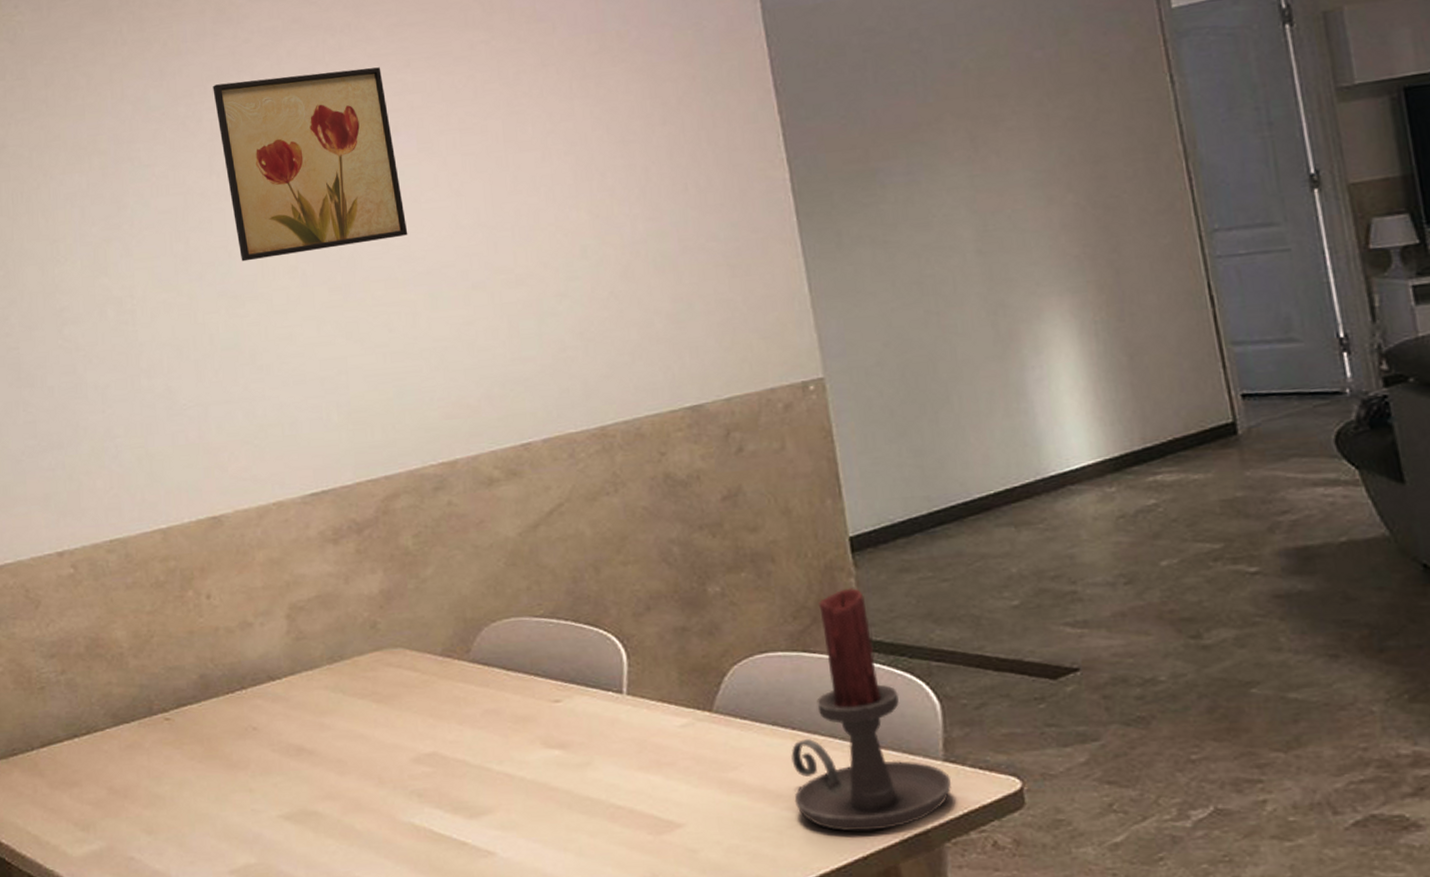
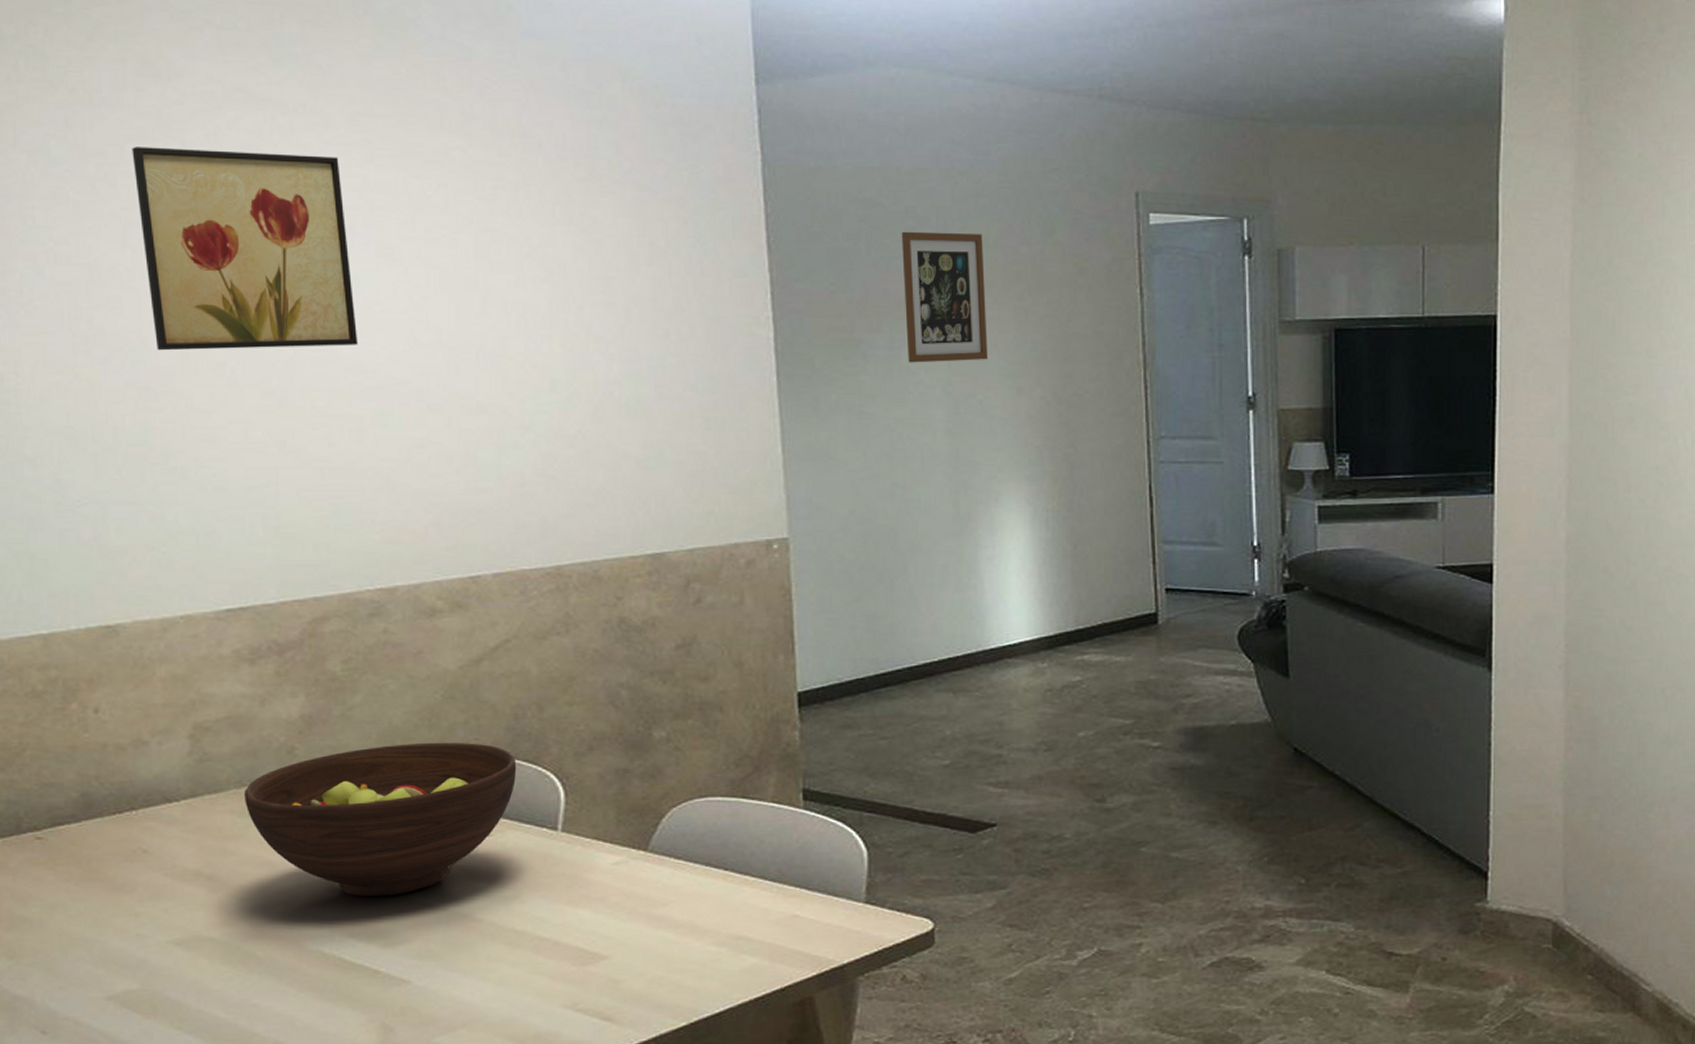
fruit bowl: none [336,608,580,767] -> present [245,742,517,896]
candle holder: present [791,588,952,832] -> none [720,740,871,966]
wall art: none [907,45,1012,186] -> present [901,231,987,363]

